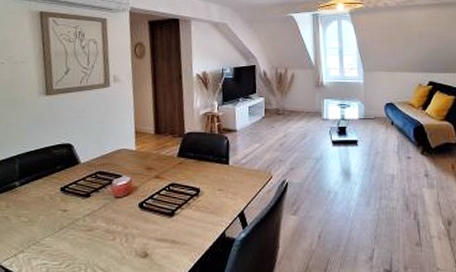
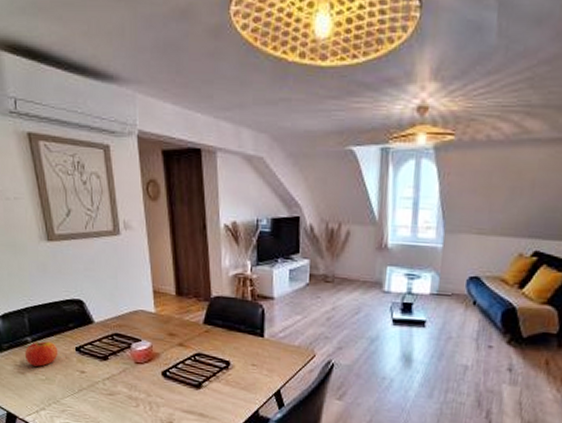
fruit: none [10,184,44,209] -> present [24,341,58,367]

